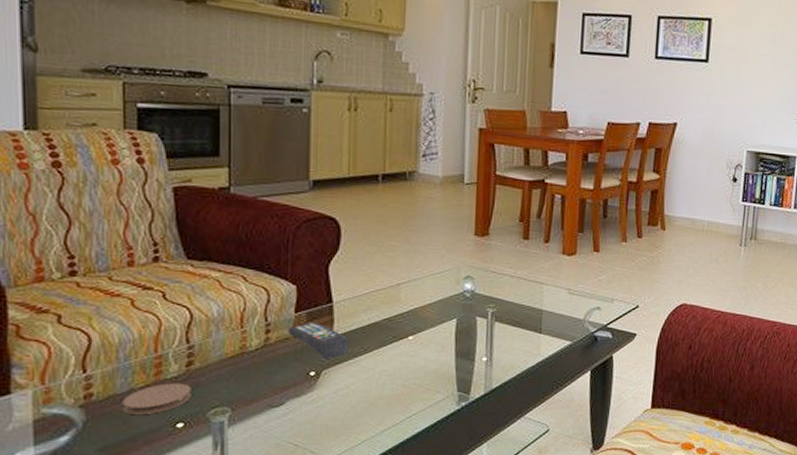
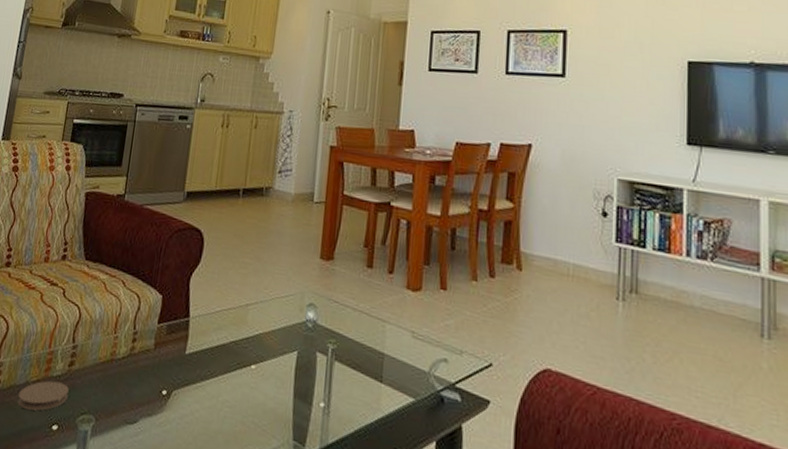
remote control: present [289,323,349,359] -> none [151,336,199,379]

